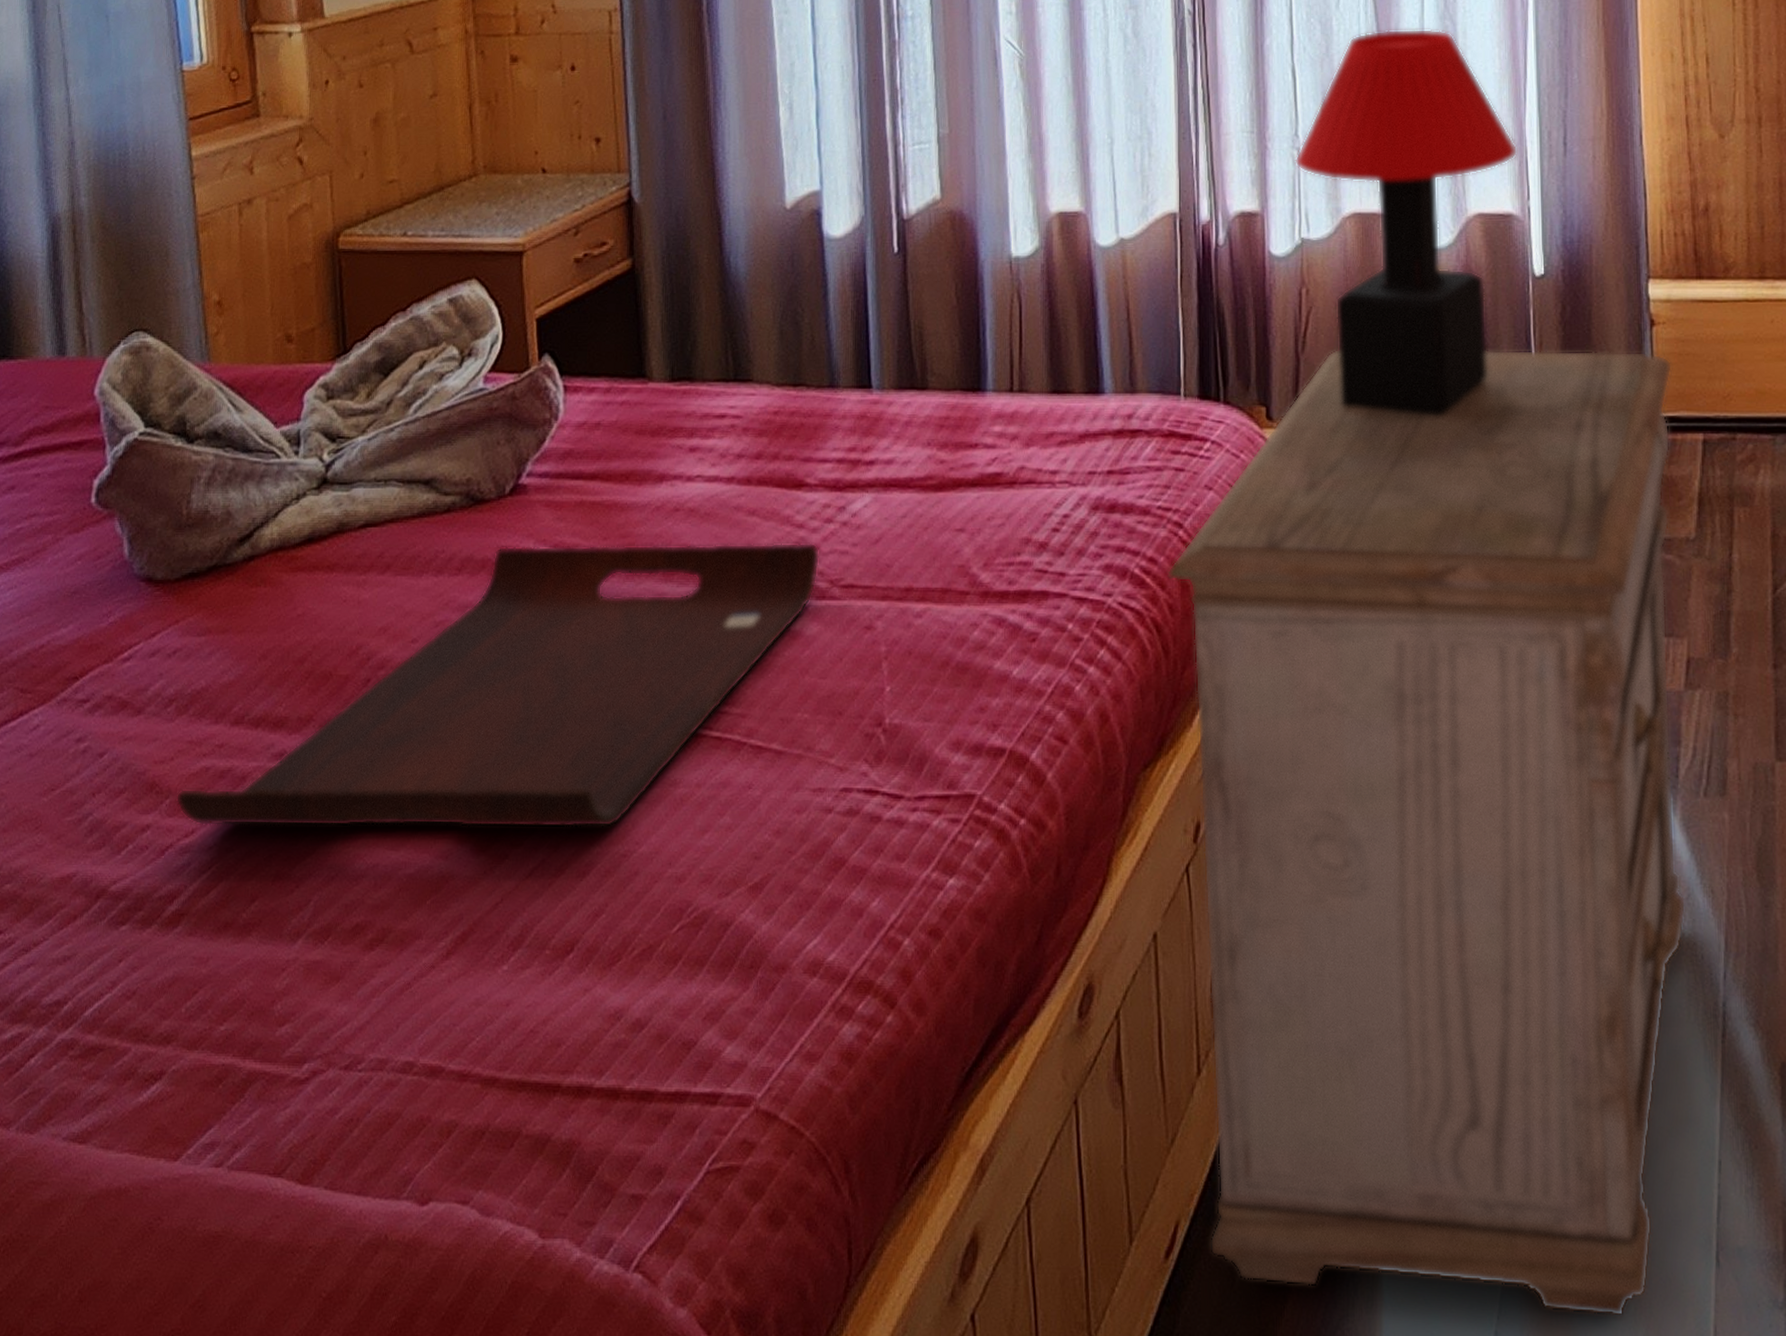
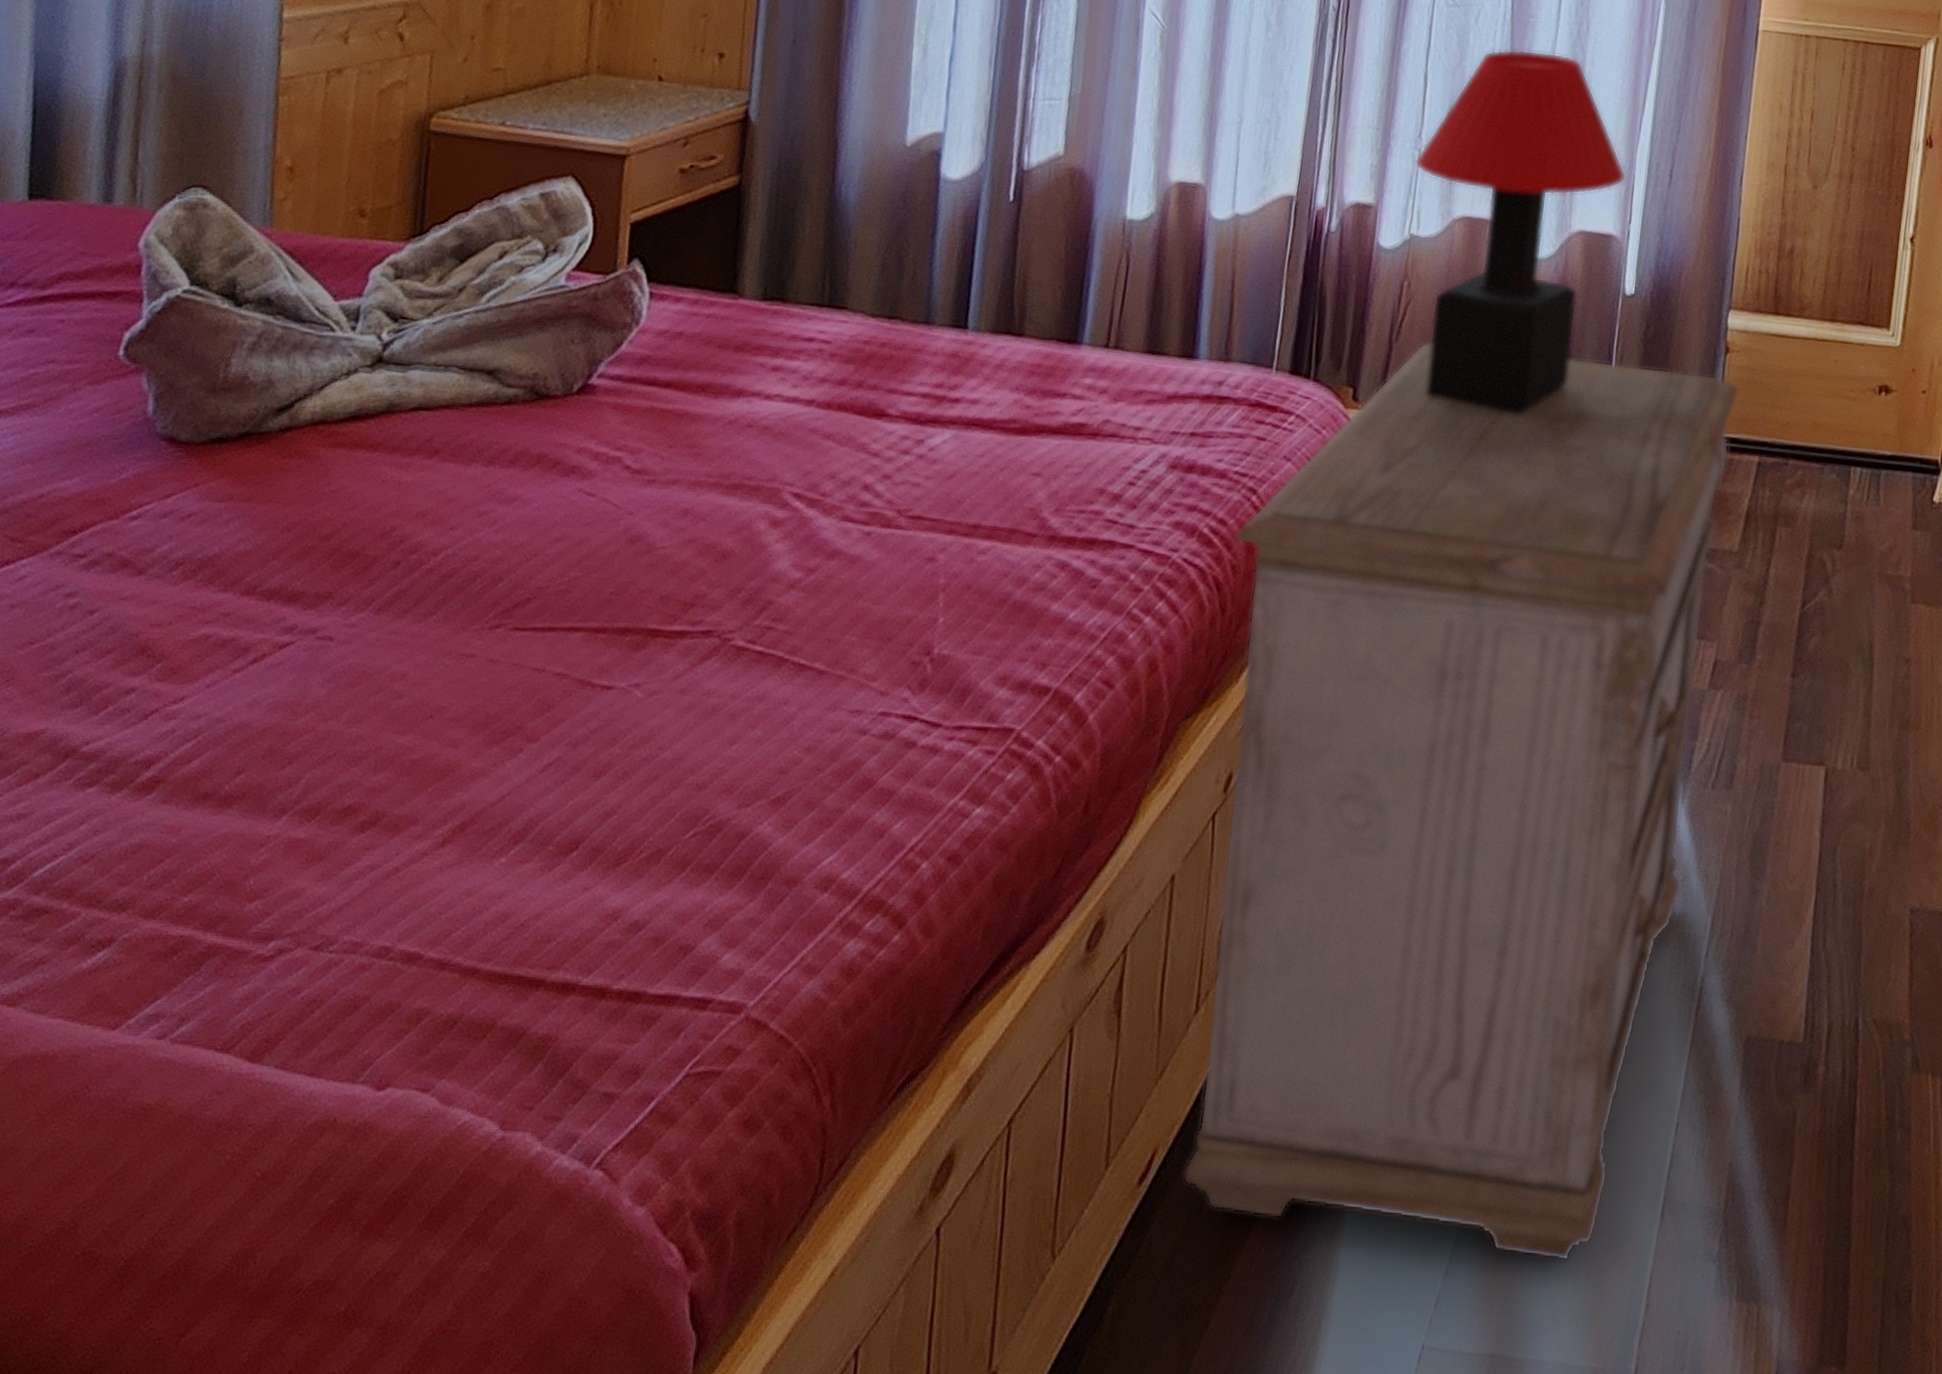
serving tray: present [175,542,820,828] -> none [167,443,892,731]

